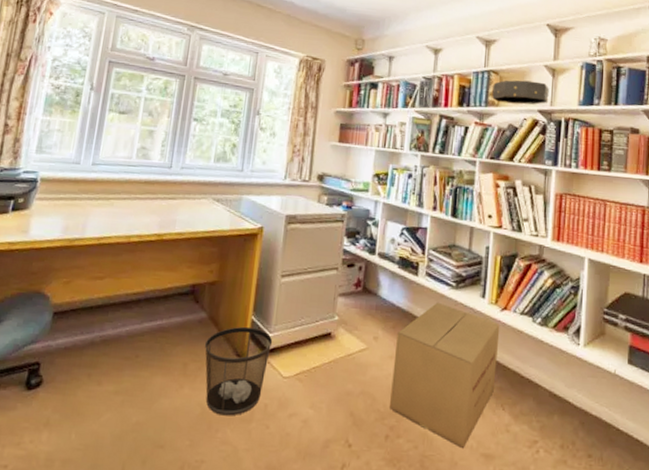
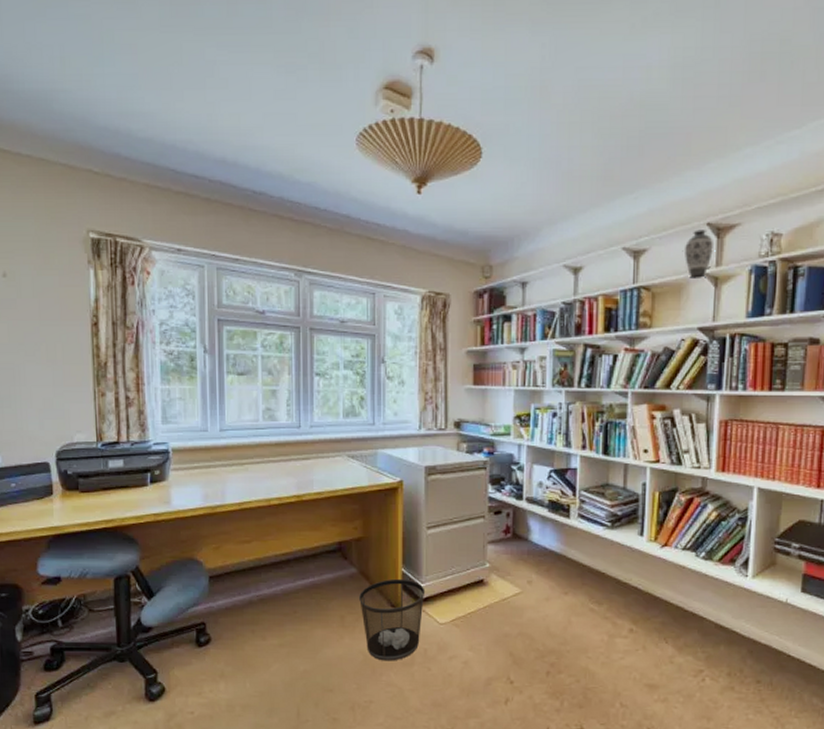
box: present [390,302,500,448] -> none [549,543,661,680]
decorative box: present [492,80,549,105] -> none [644,294,711,323]
decorative vase: none [527,28,553,70] -> present [684,230,715,280]

